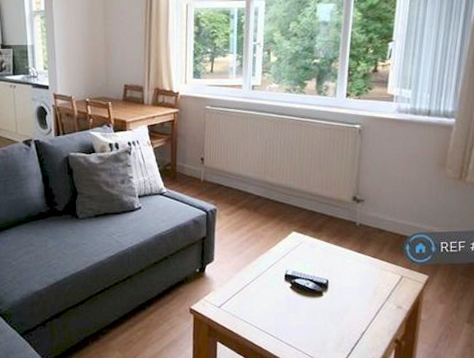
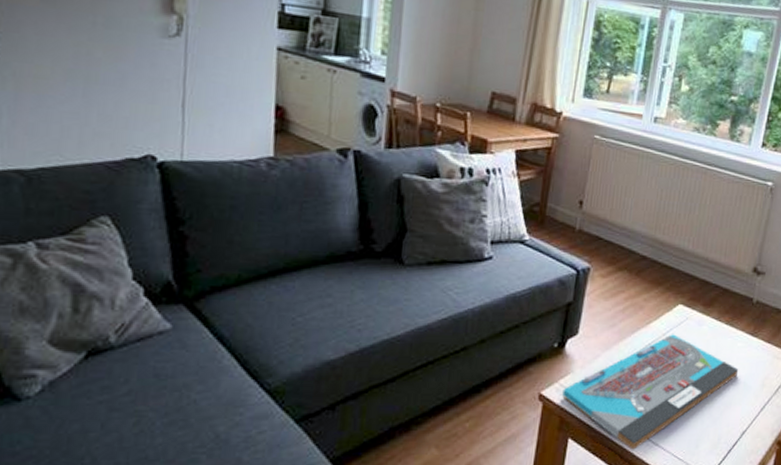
board game: none [208,256,352,350] -> present [562,334,739,450]

